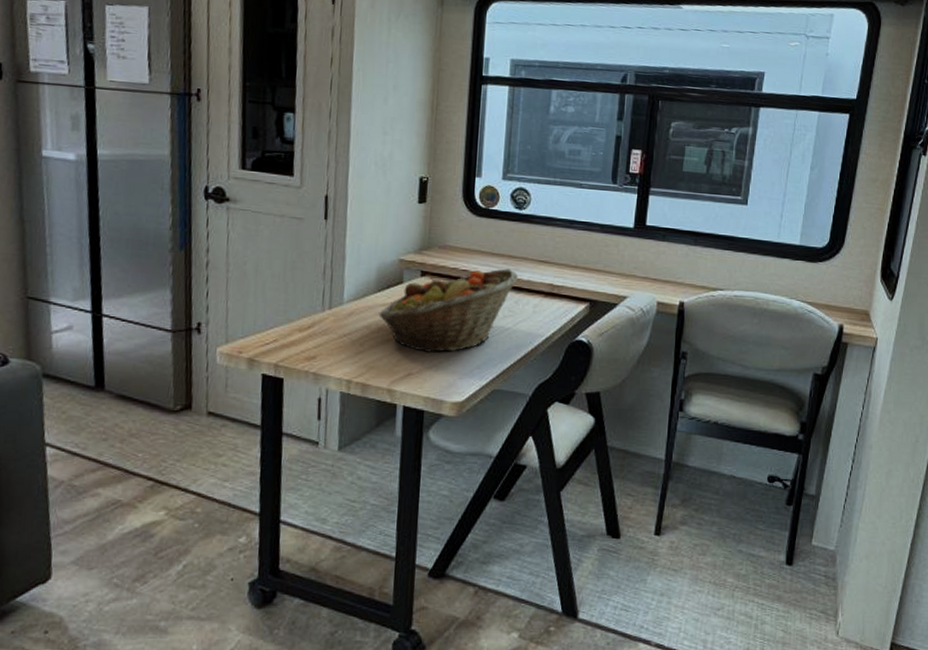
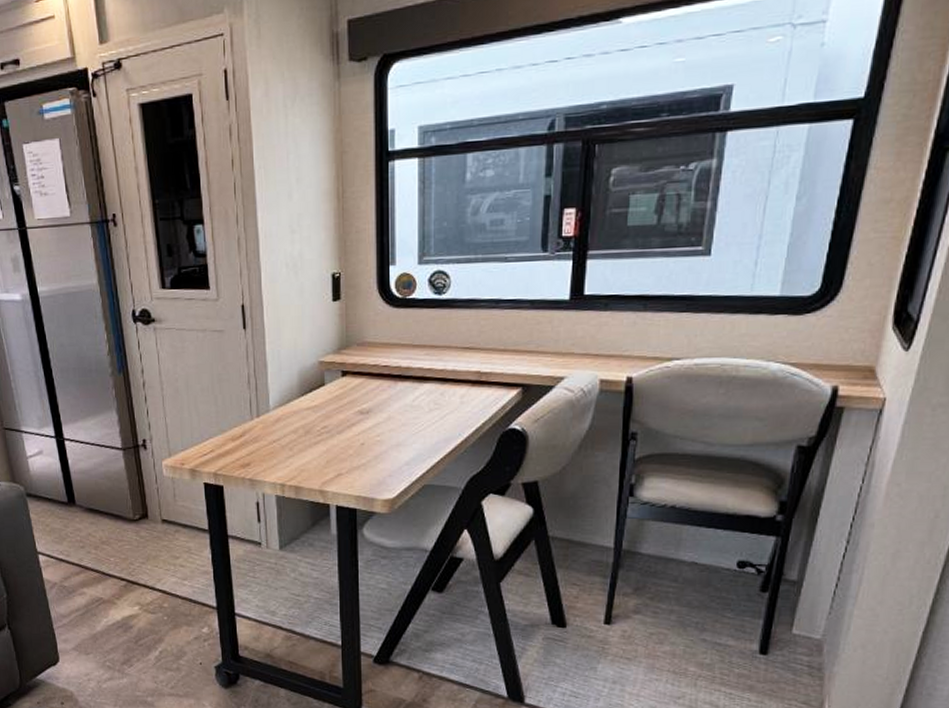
fruit basket: present [379,268,519,353] -> none [304,360,443,453]

